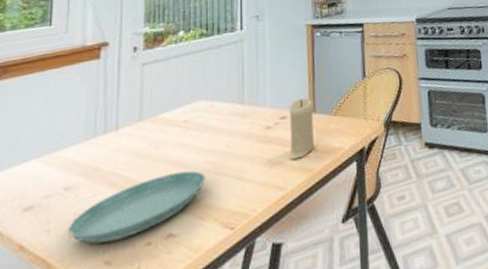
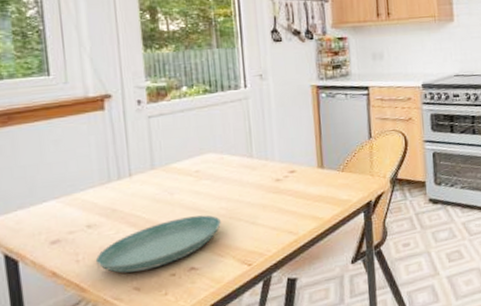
candle: present [290,98,314,160] -> none [298,155,323,209]

